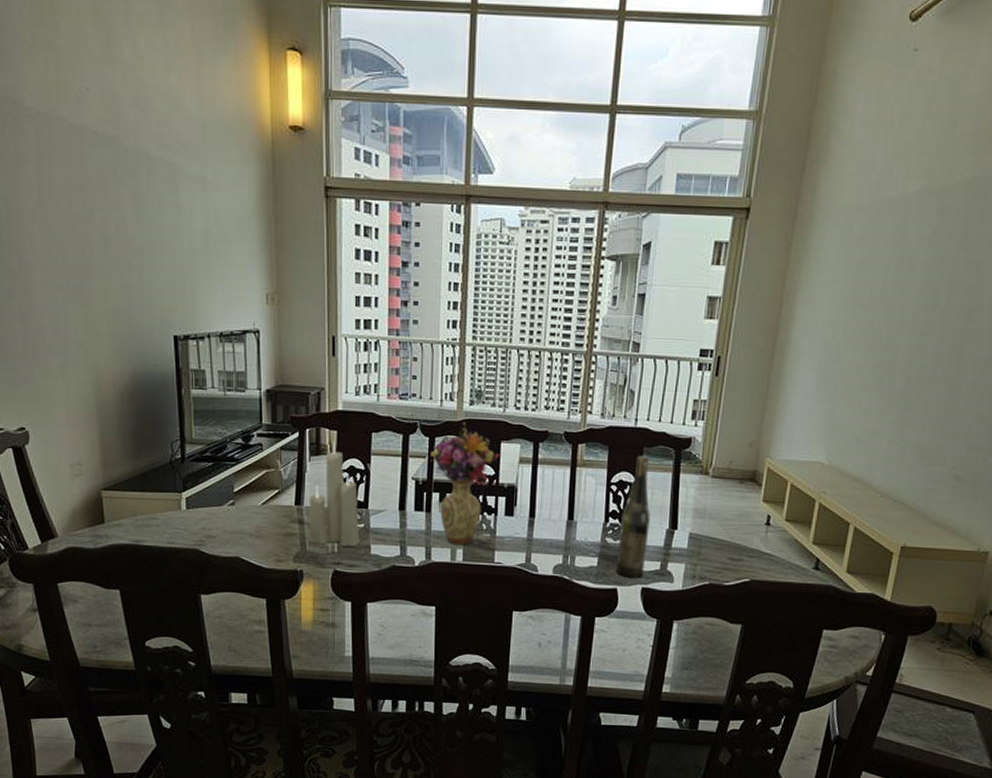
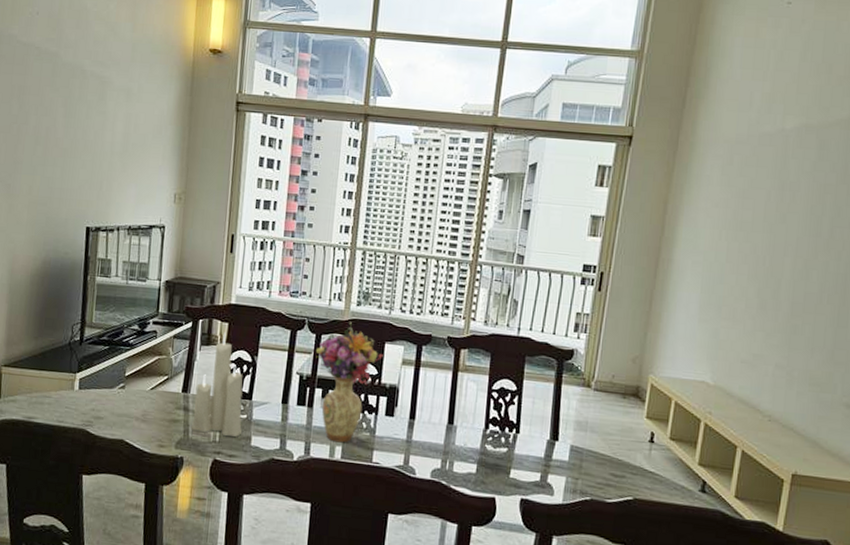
wine bottle: present [616,455,650,578] -> none [494,364,532,488]

